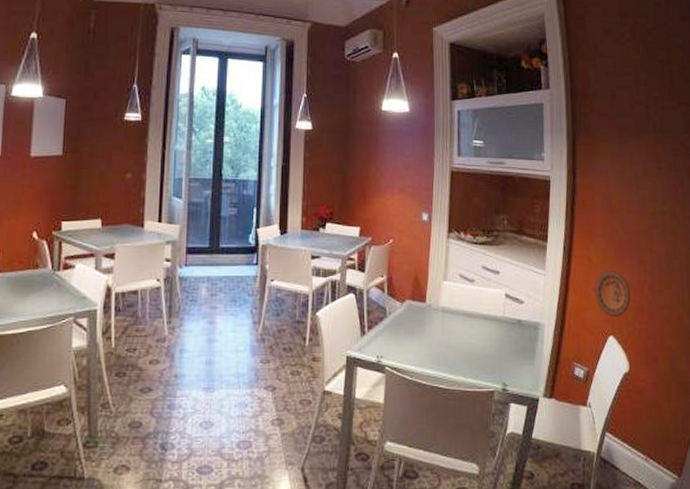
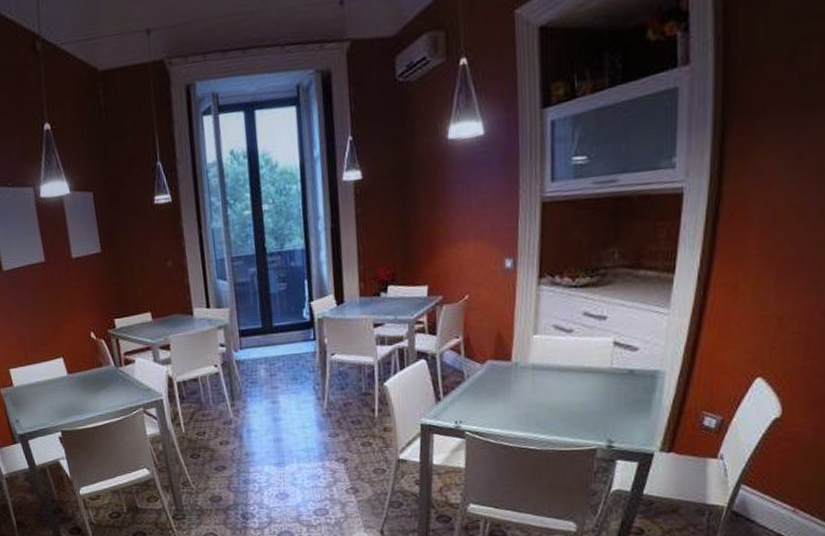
decorative plate: present [595,271,631,318] -> none [740,298,794,356]

